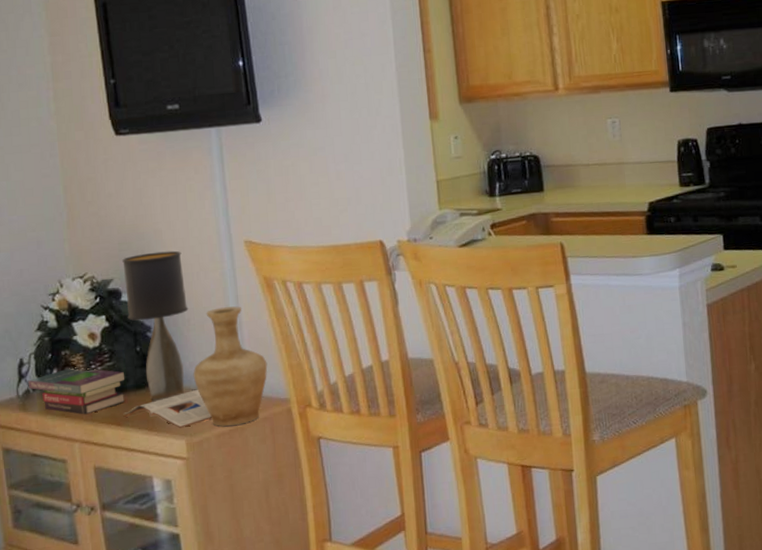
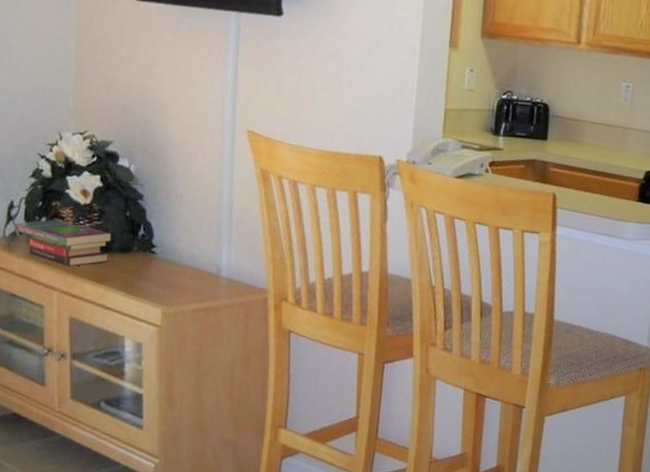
table lamp: present [121,250,189,403] -> none [121,122,184,268]
magazine: present [123,389,213,429] -> none [104,263,191,298]
vase: present [193,306,268,427] -> none [177,190,252,305]

